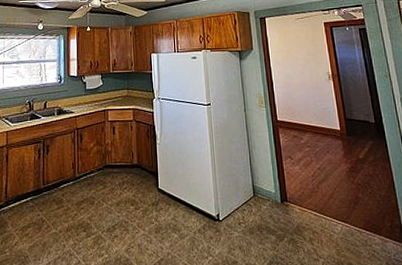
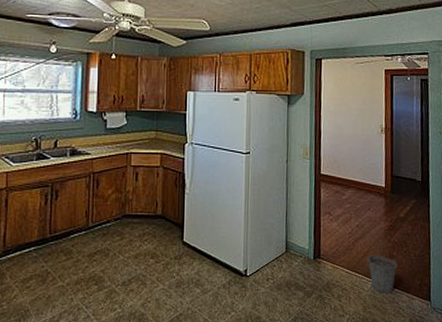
bucket: none [332,197,365,236] -> present [366,255,397,293]

